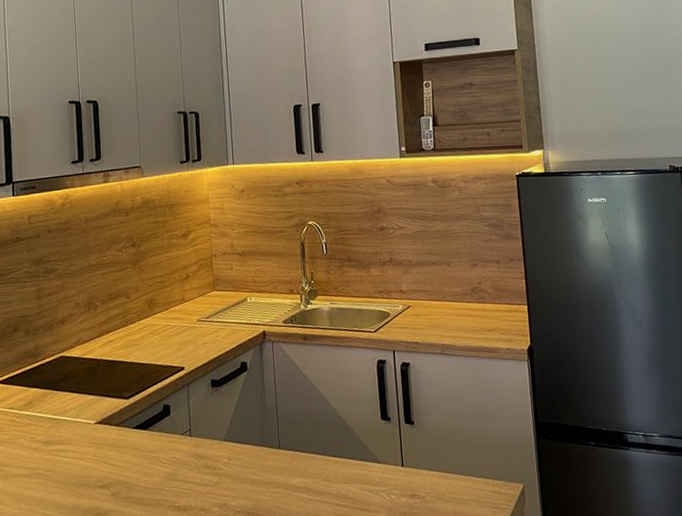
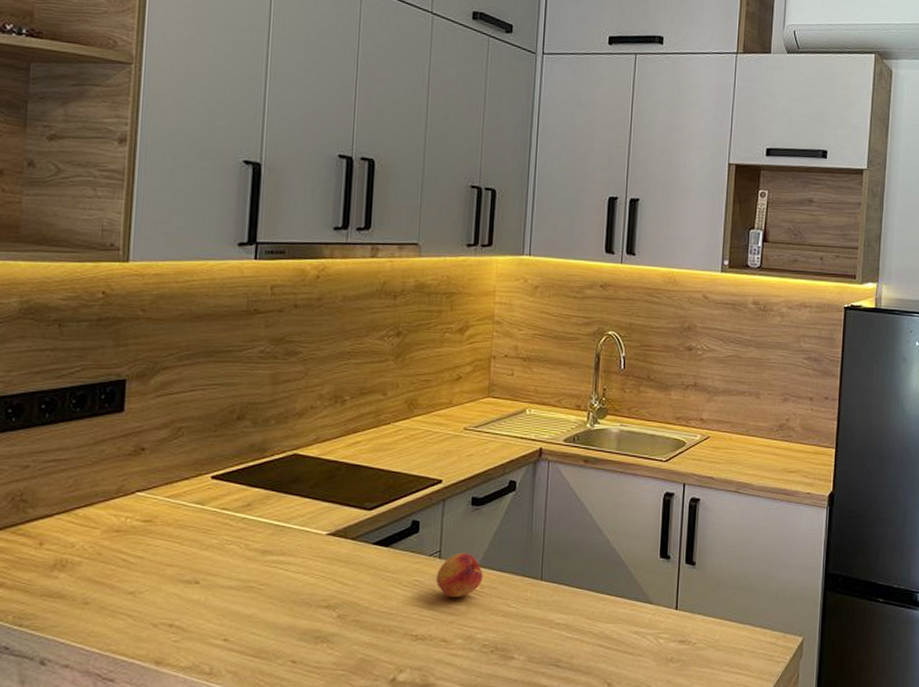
fruit: none [189,430,229,471] -> present [436,553,483,597]

